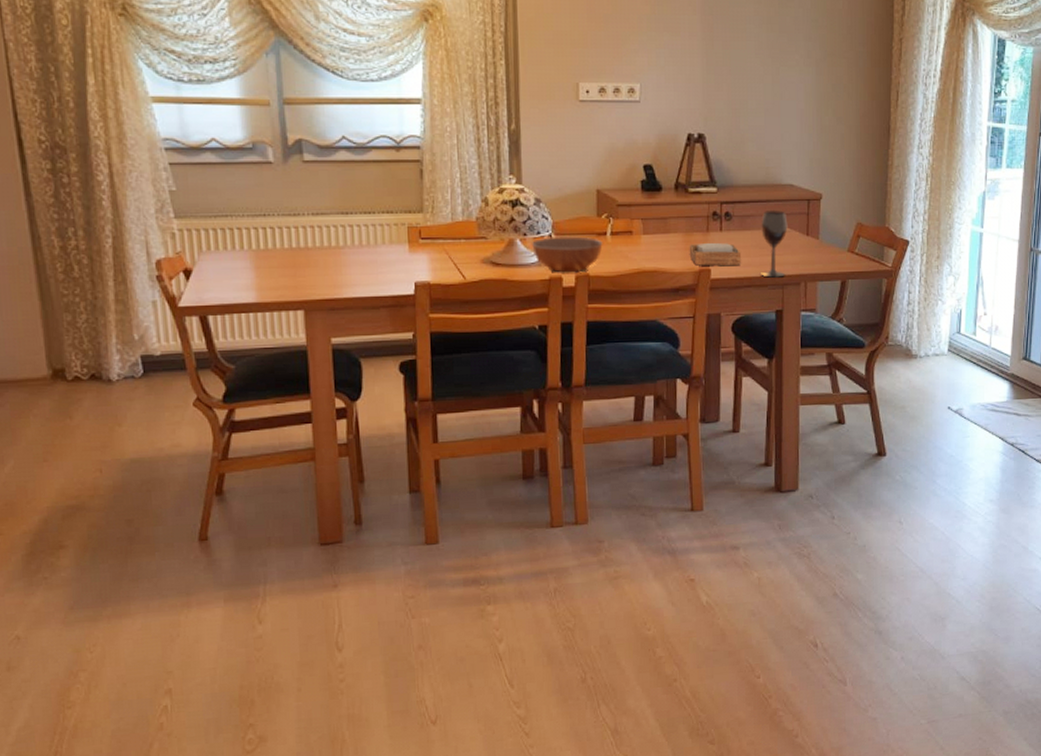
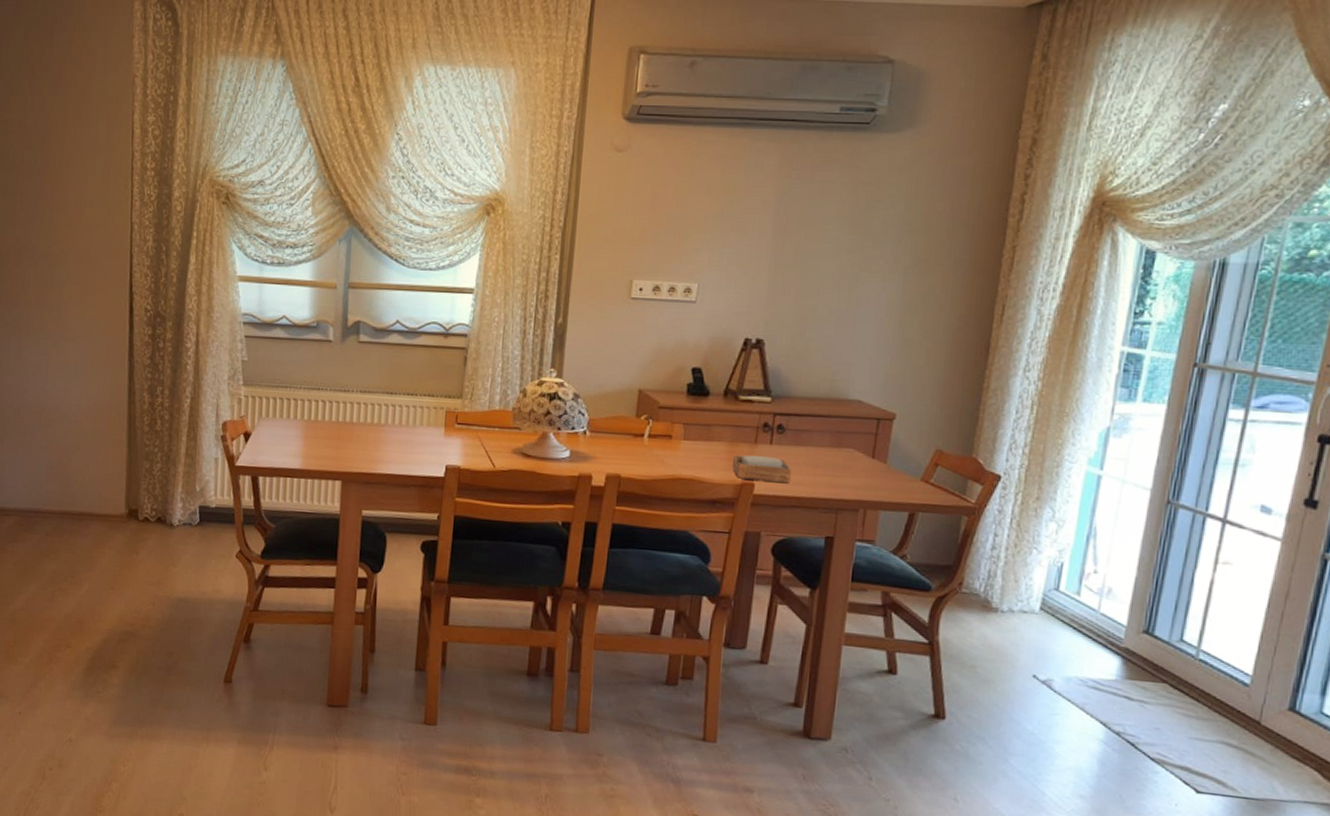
bowl: present [531,236,603,272] -> none [564,433,639,472]
wine glass: present [761,211,788,278] -> none [812,427,851,501]

